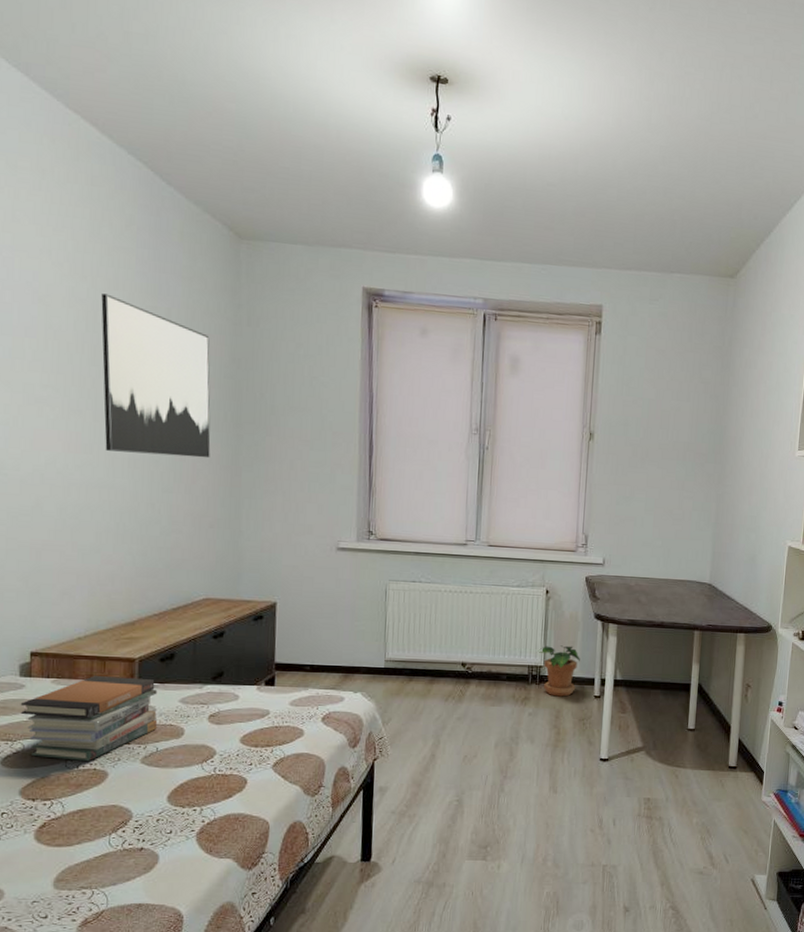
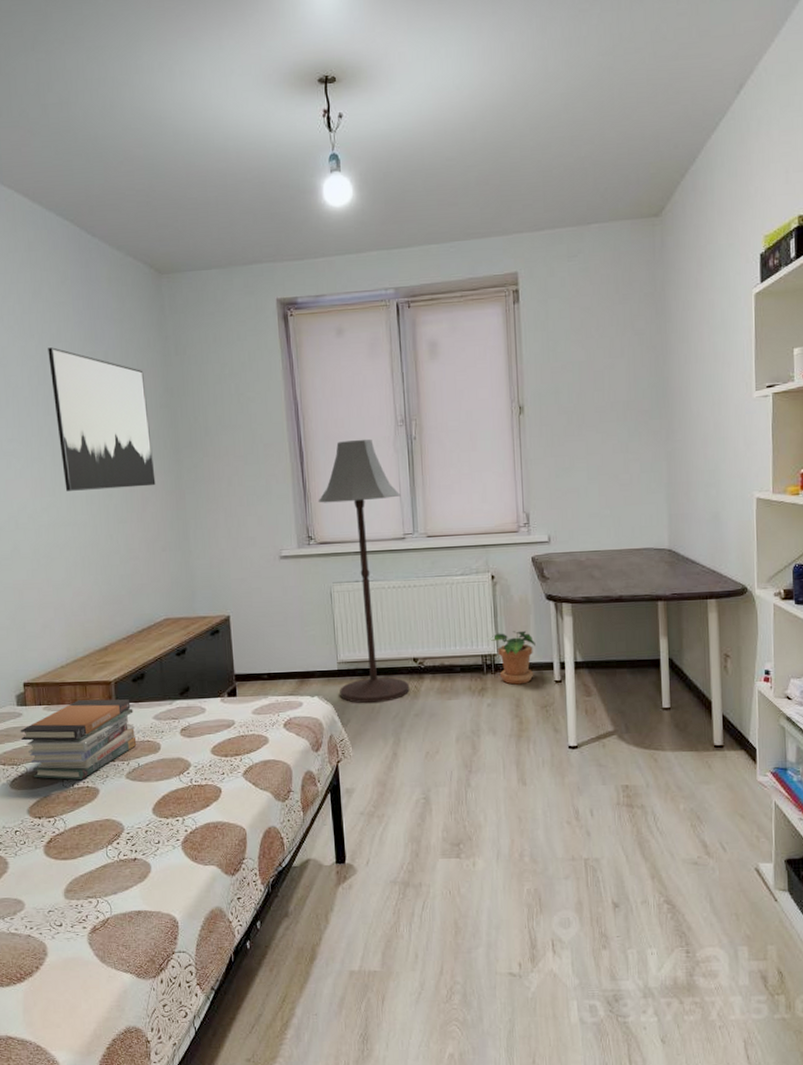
floor lamp: none [383,440,467,704] -> present [318,440,410,704]

